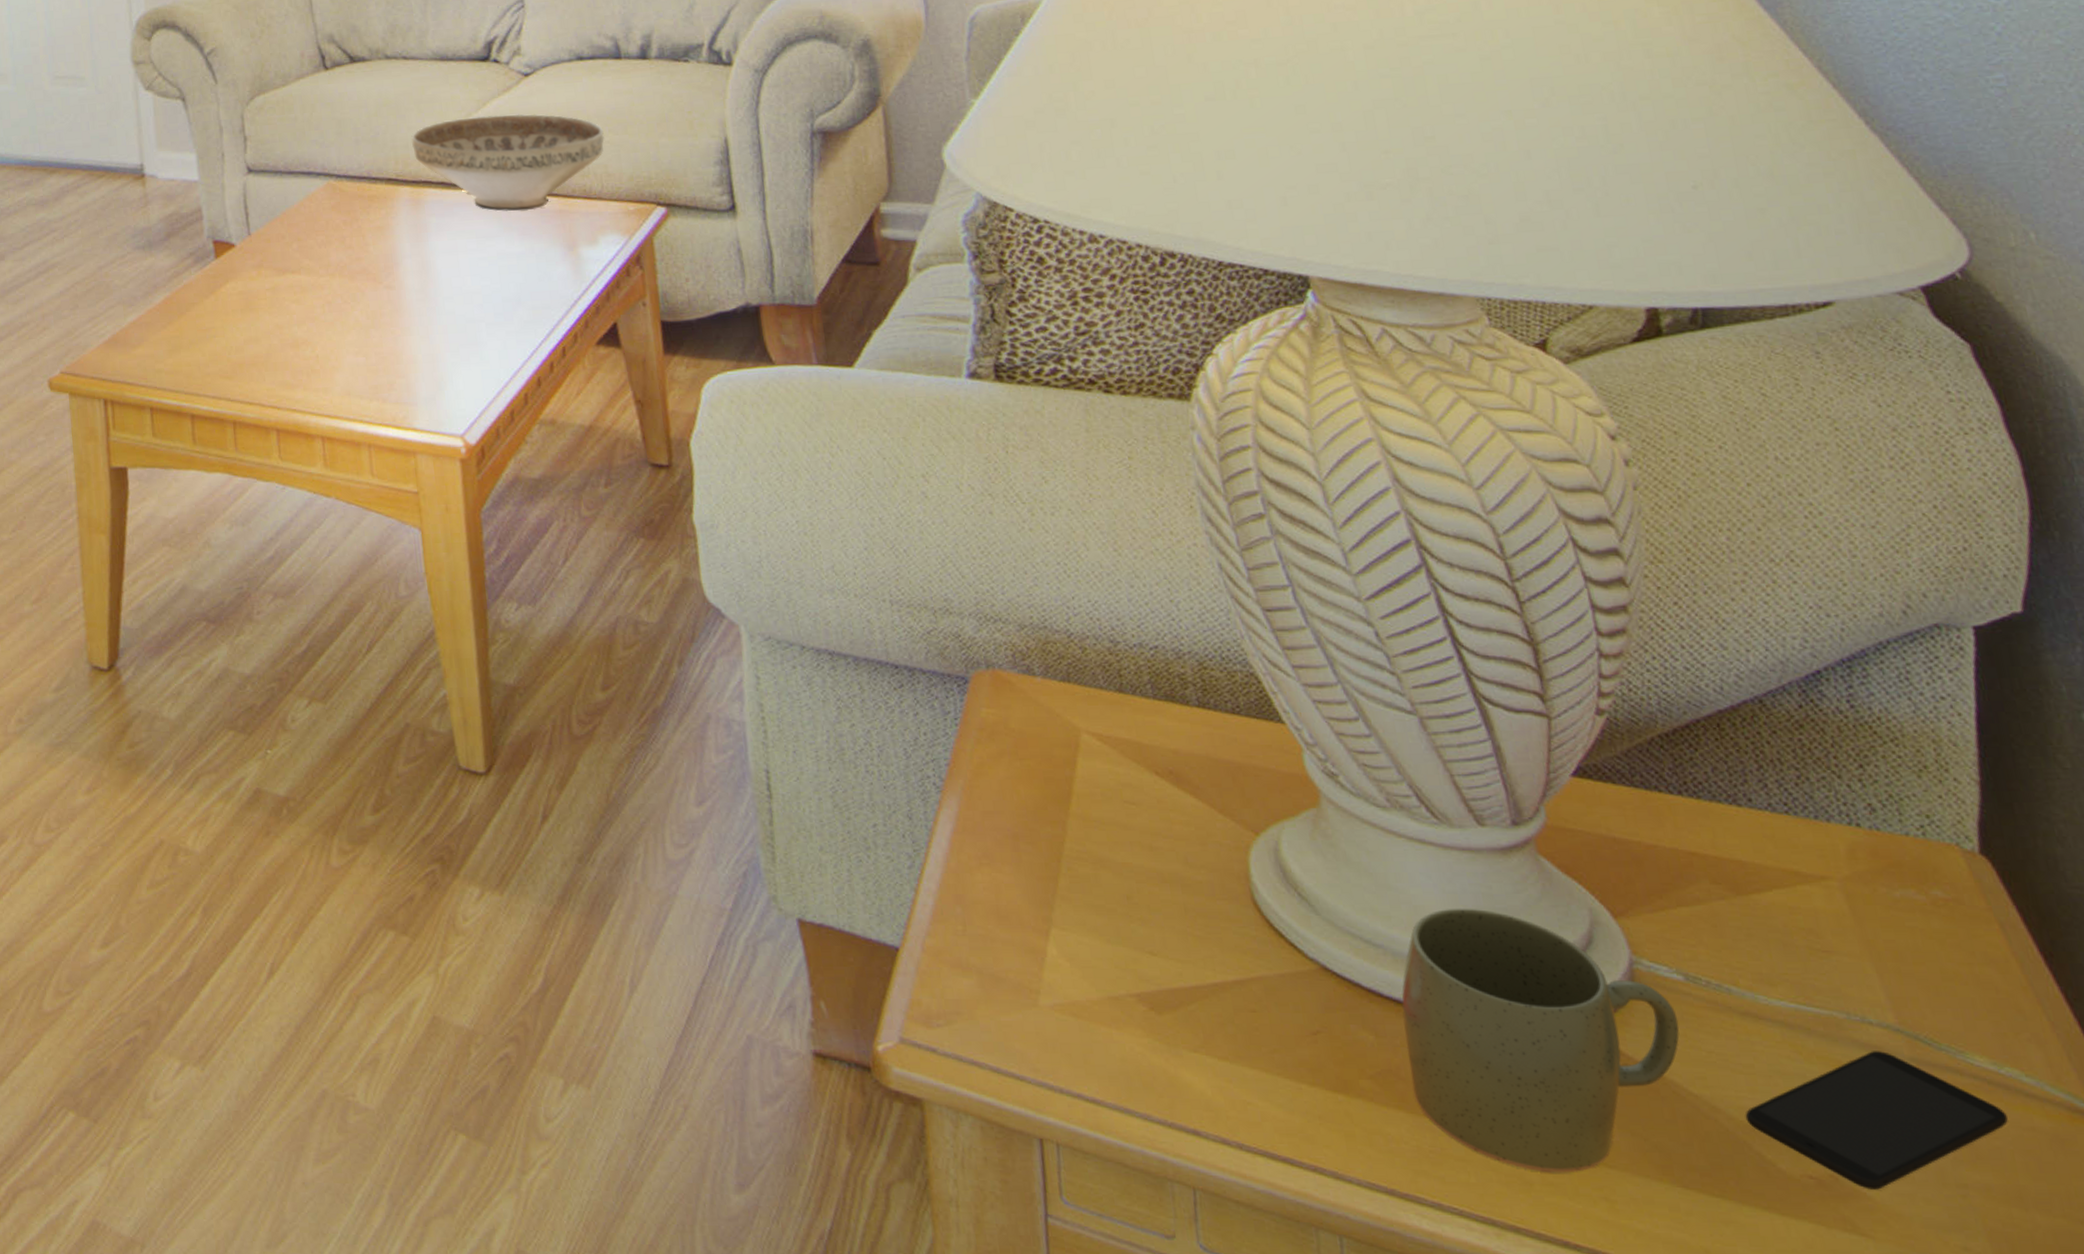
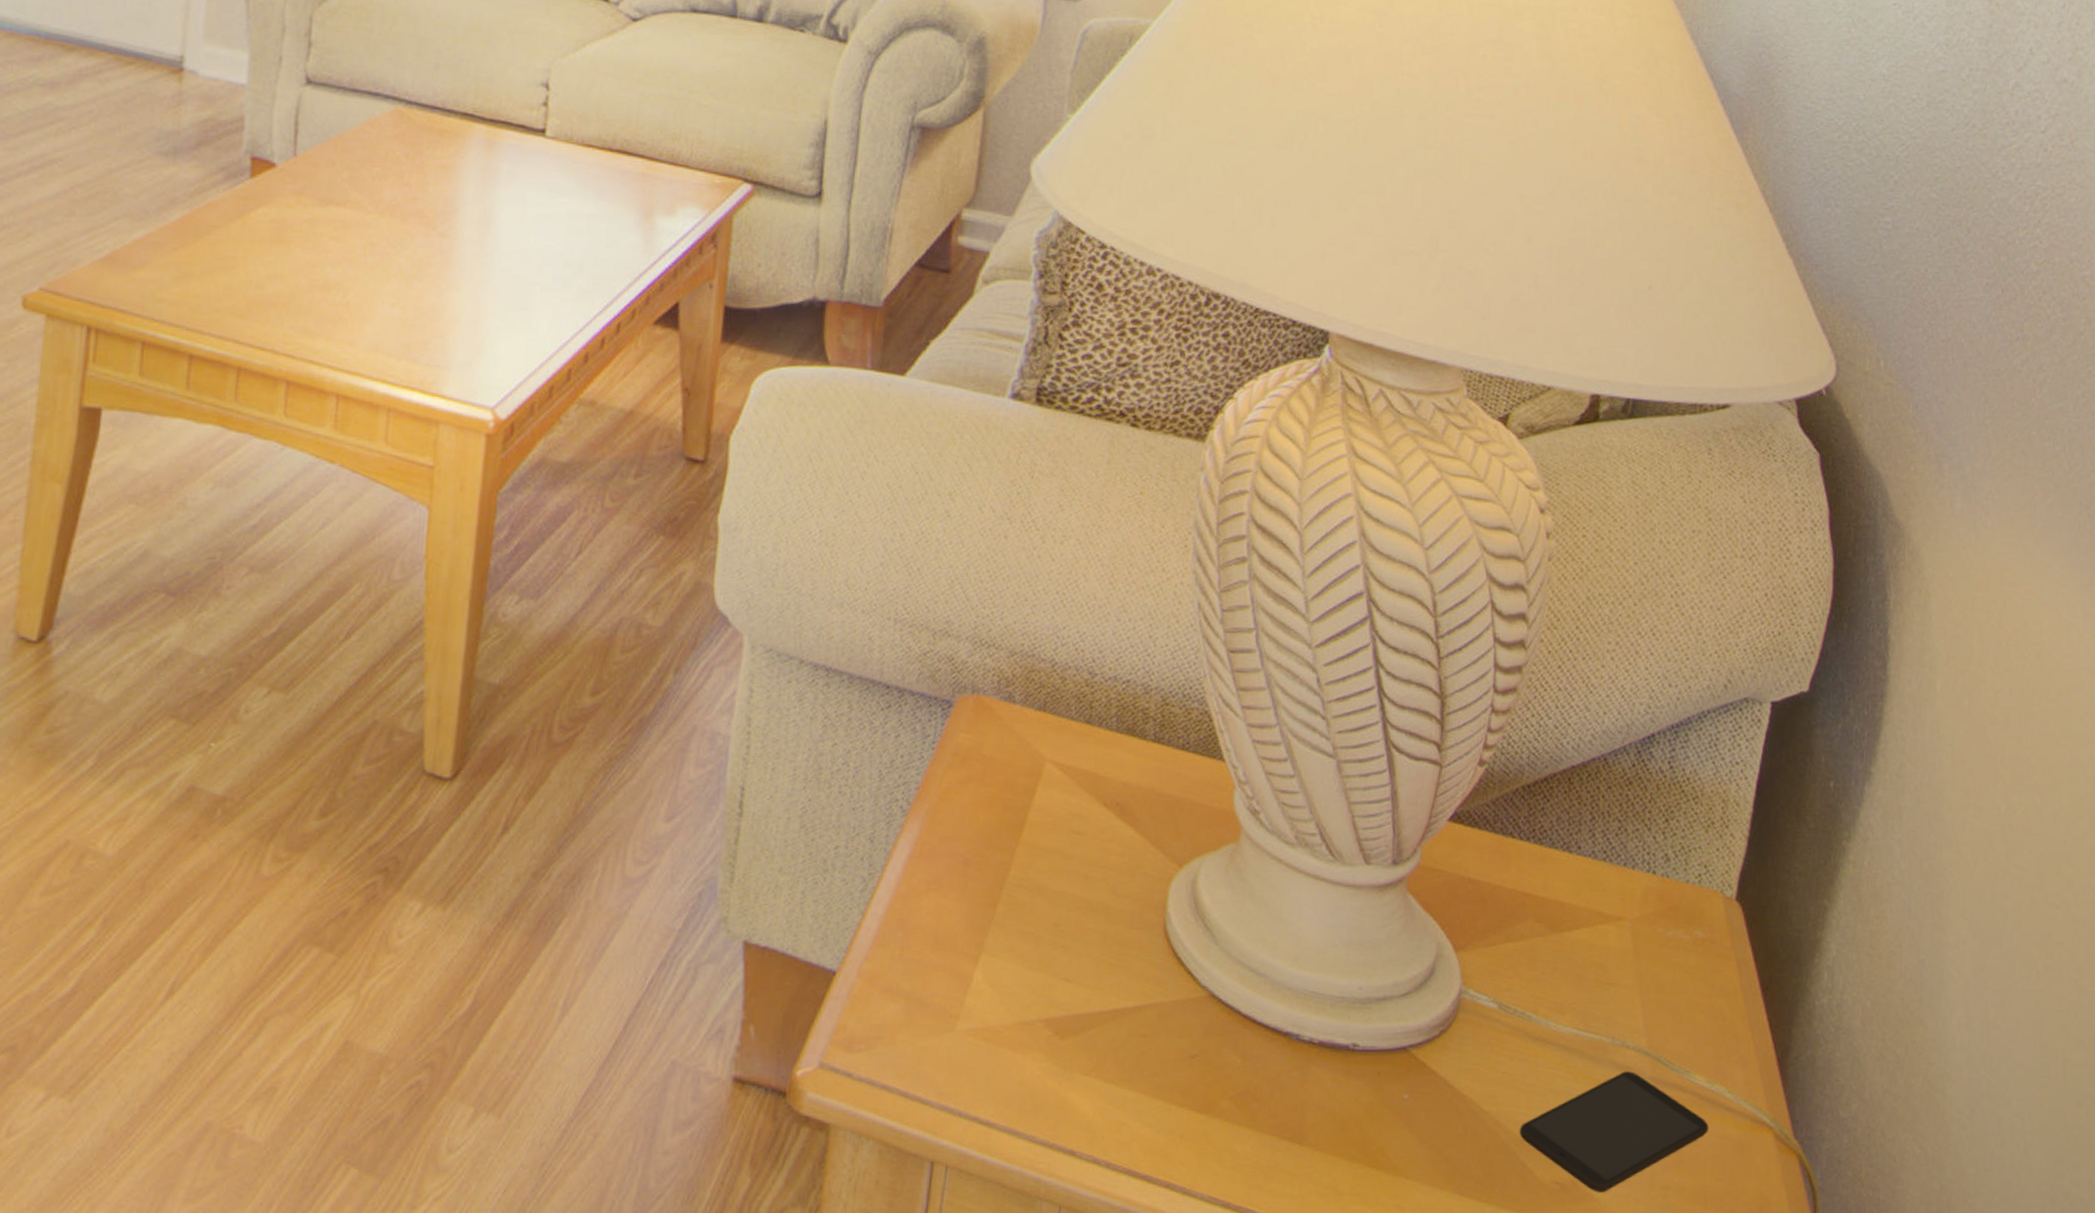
decorative bowl: present [410,114,605,212] -> none [497,56,704,170]
mug: present [1401,908,1680,1173] -> none [1263,940,1486,1184]

